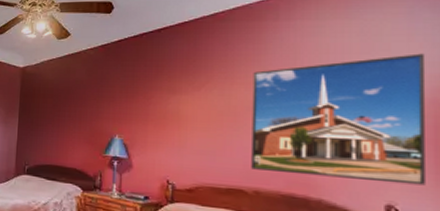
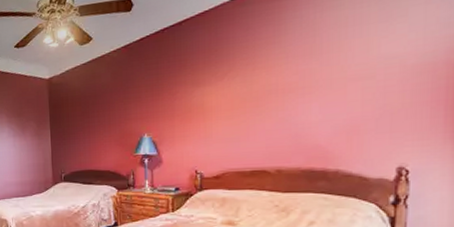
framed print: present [251,53,426,186] -> none [273,15,442,150]

